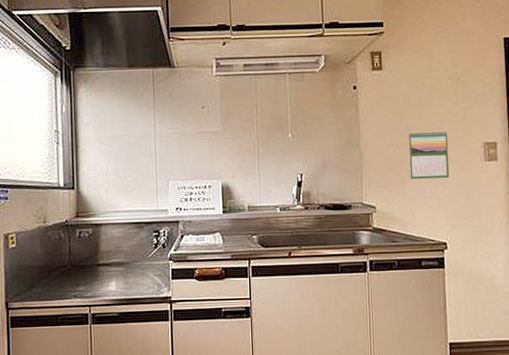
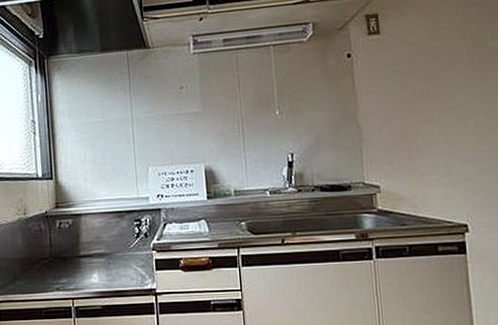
calendar: present [408,130,450,180] -> none [414,96,468,154]

